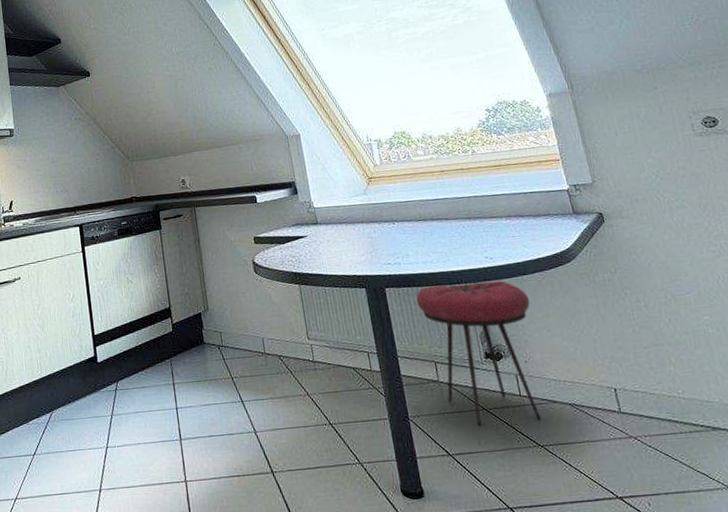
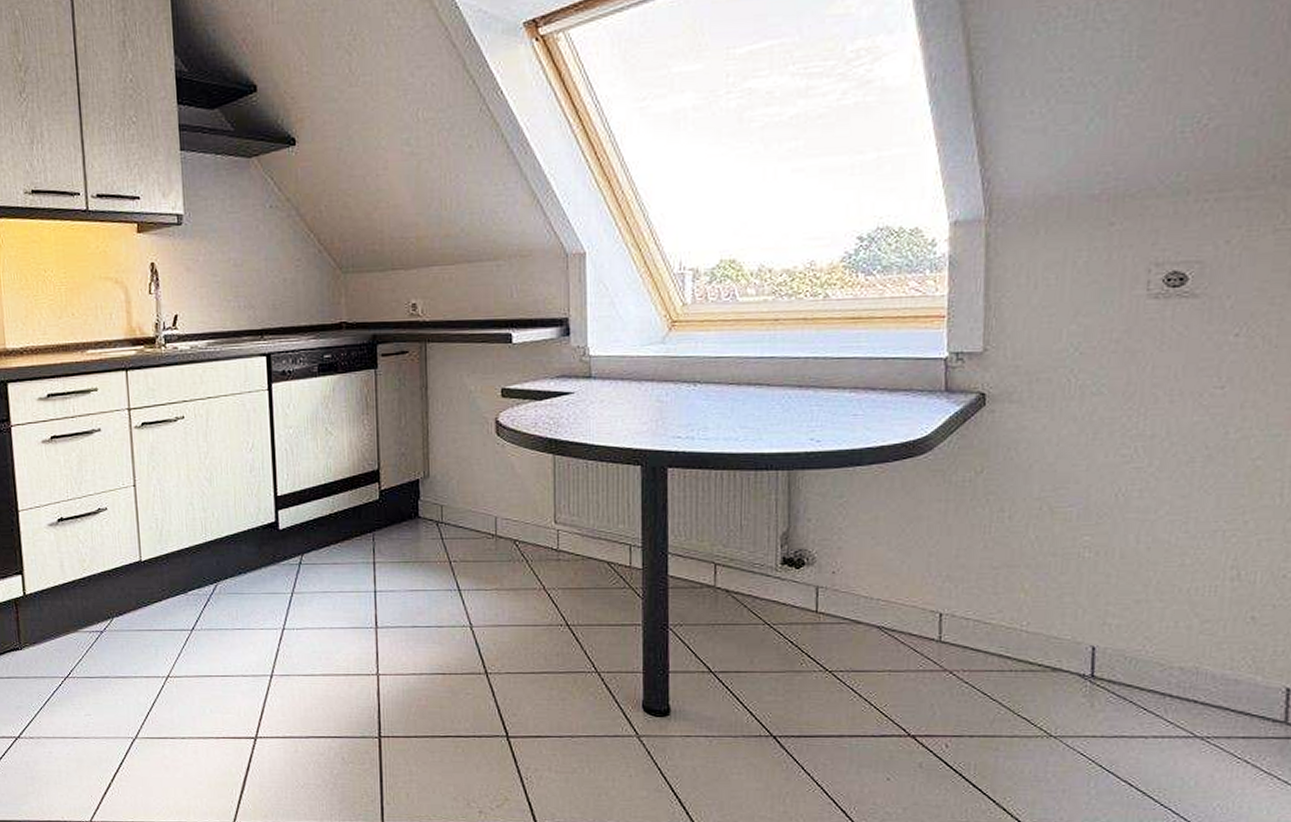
stool: present [416,279,541,426] -> none [707,469,857,643]

